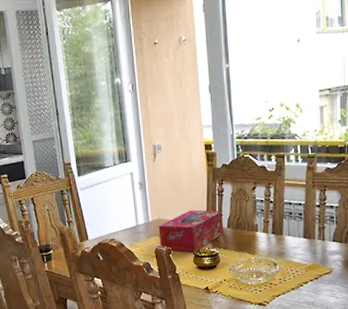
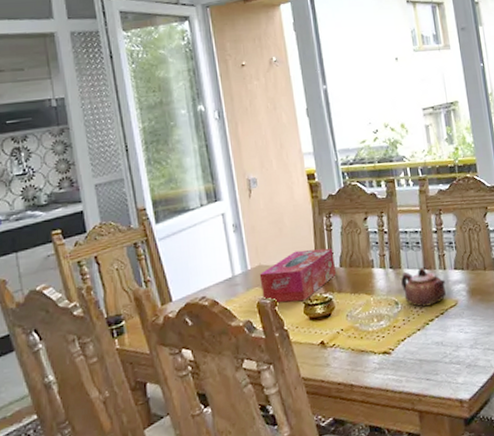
teapot: none [281,236,323,271] -> present [401,267,447,307]

